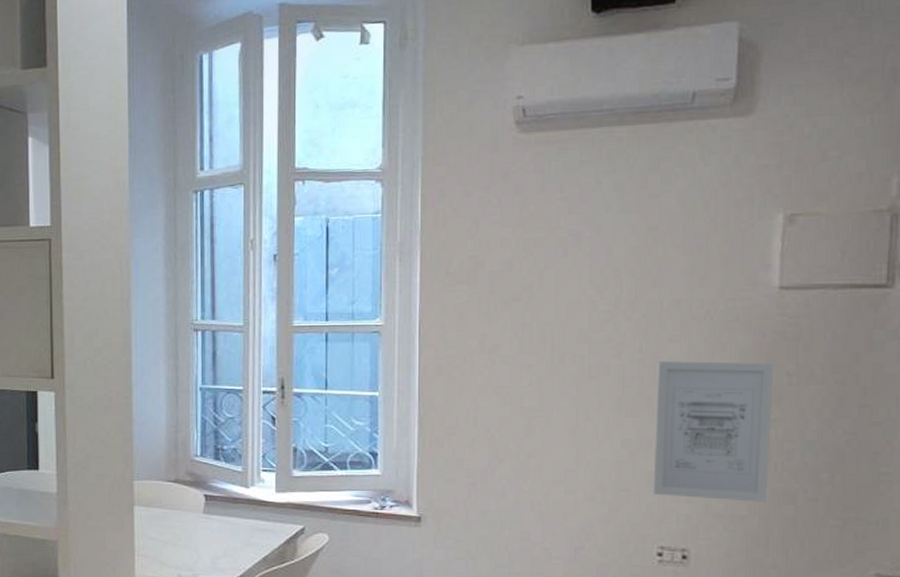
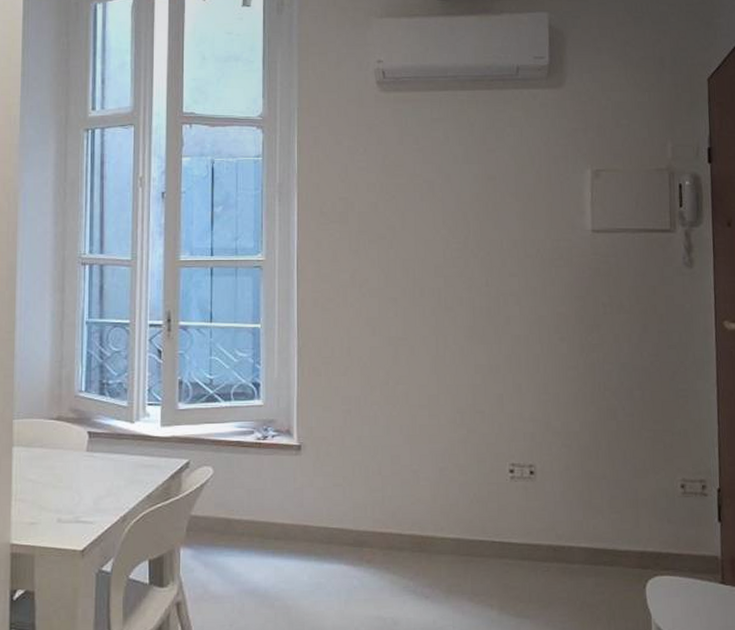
wall art: present [653,361,774,502] -> none [501,294,595,419]

